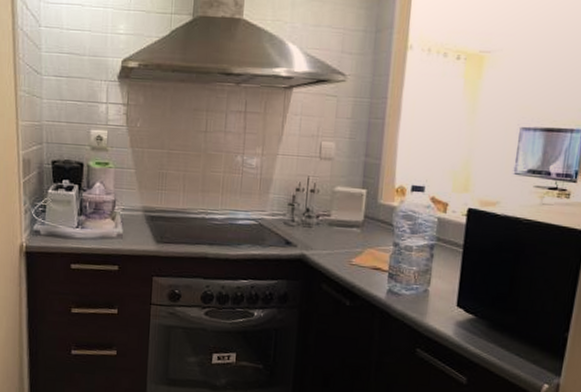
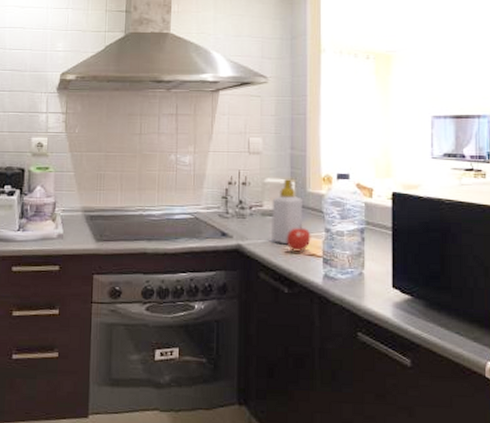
soap bottle: none [337,187,372,257] -> present [271,178,302,245]
fruit: none [352,236,378,265] -> present [286,224,311,252]

